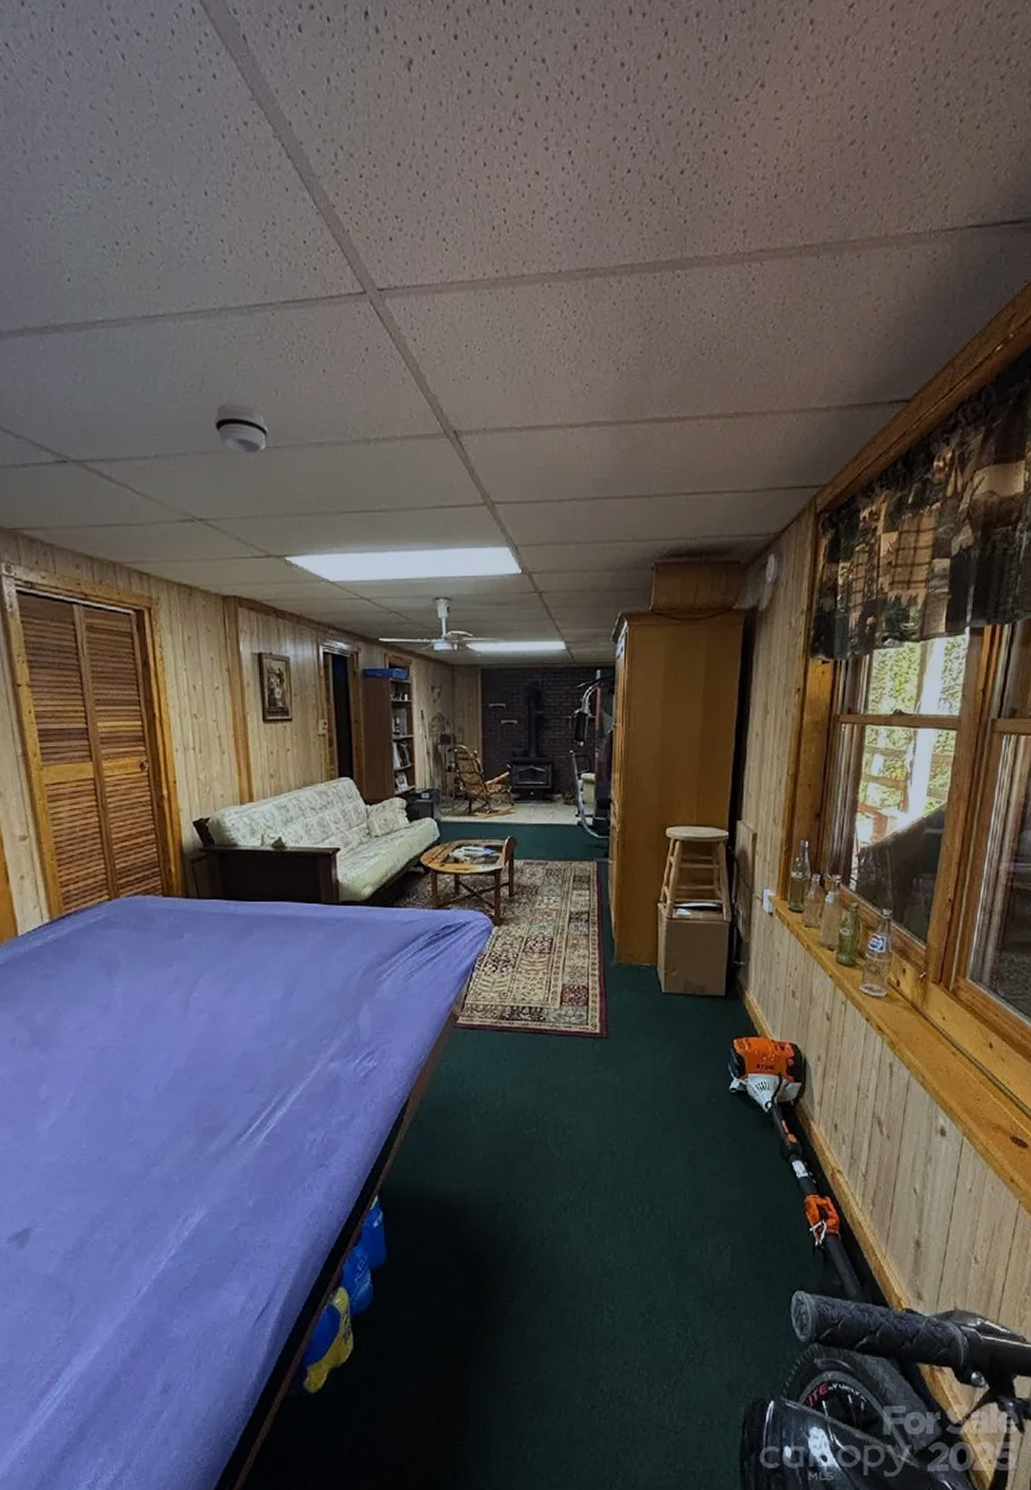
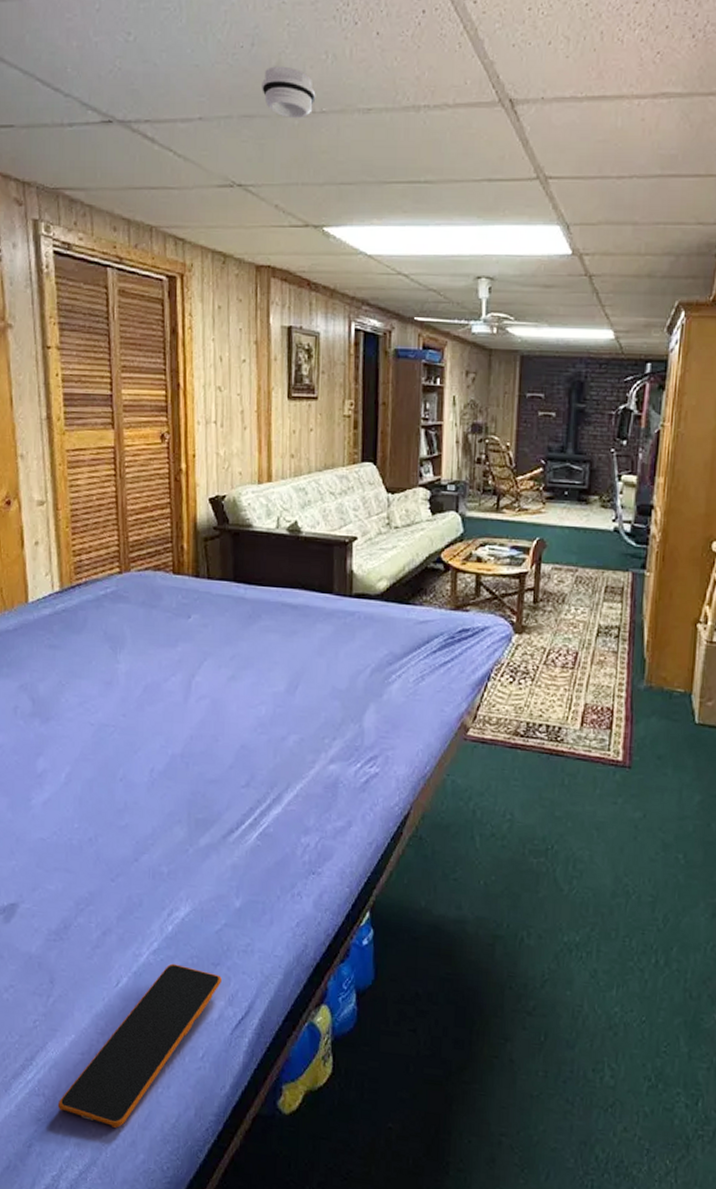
smartphone: none [87,1267,241,1429] -> present [57,963,222,1128]

